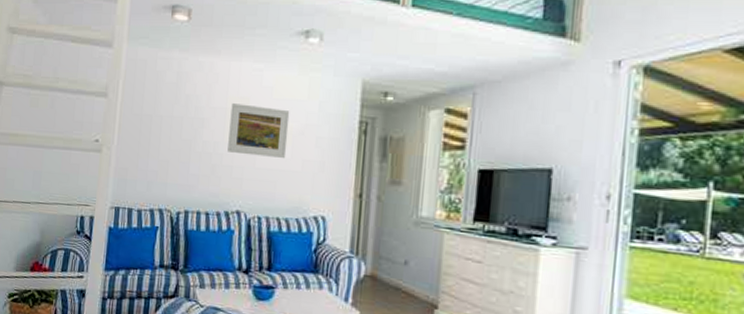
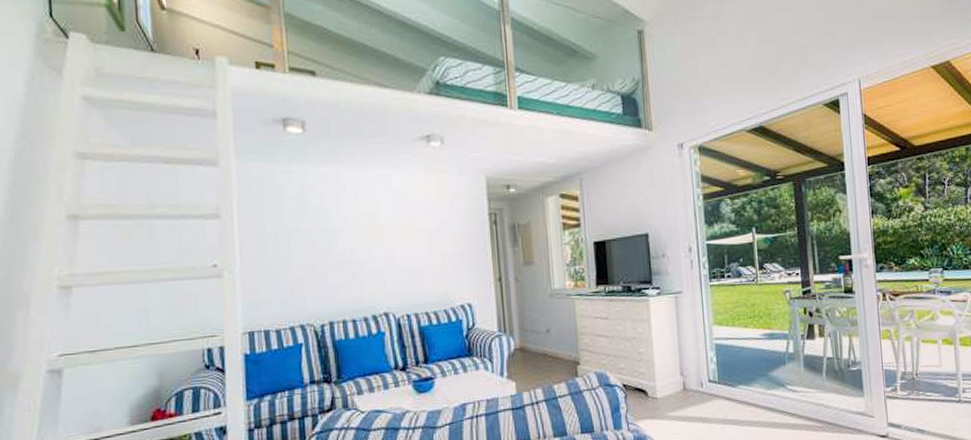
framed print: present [227,103,290,158] -> none [363,209,426,258]

